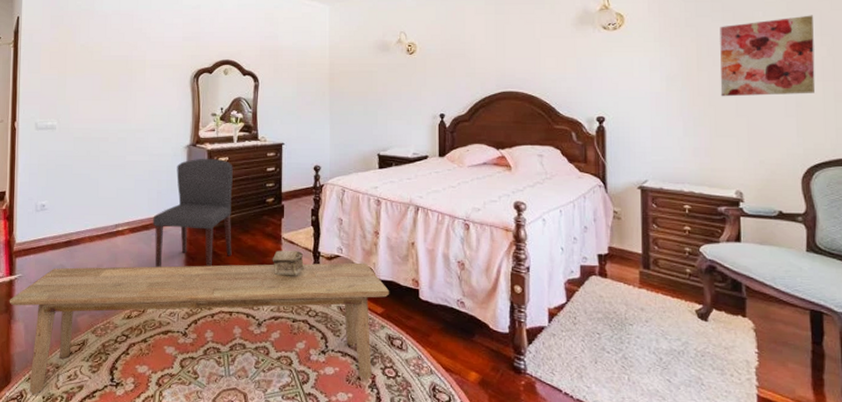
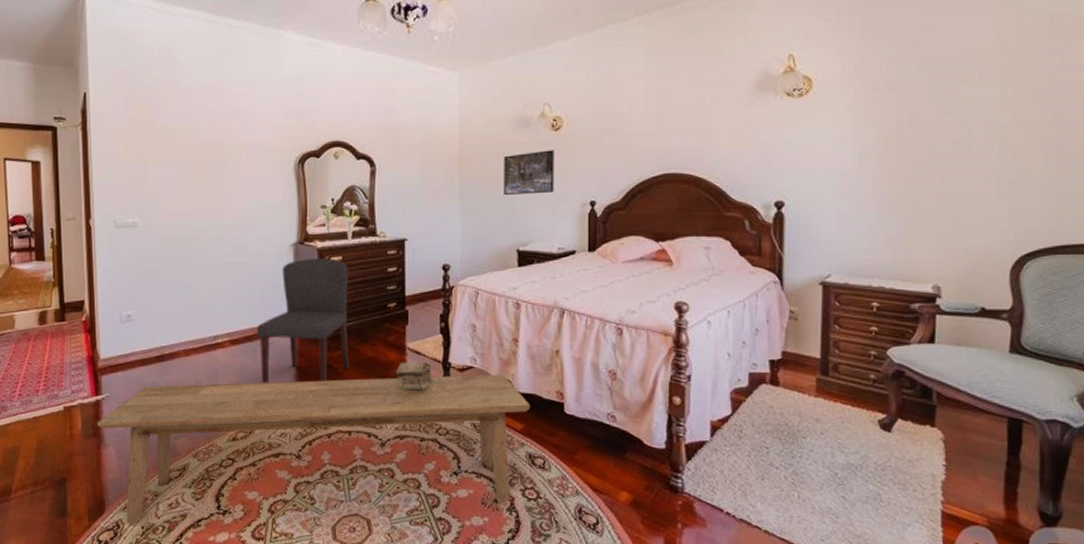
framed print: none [367,70,409,107] -> present [504,150,554,195]
wall art: present [720,15,816,97] -> none [922,74,1039,175]

